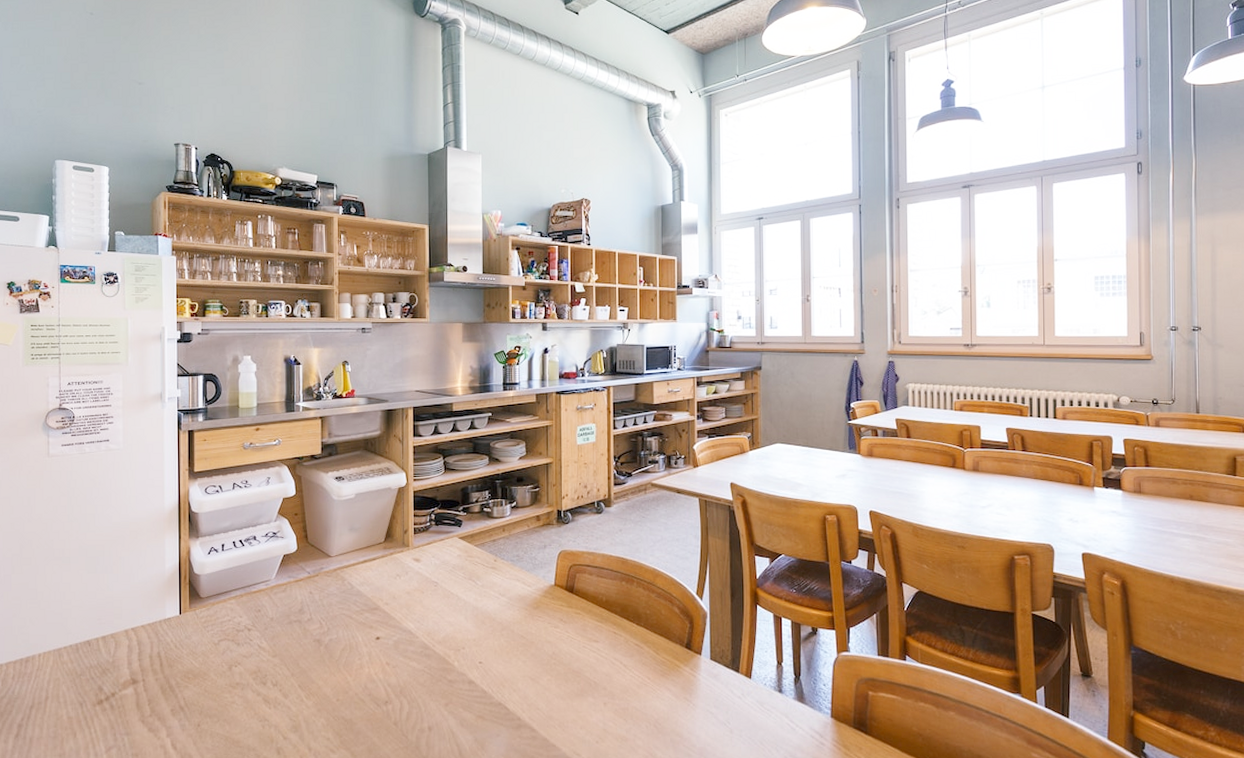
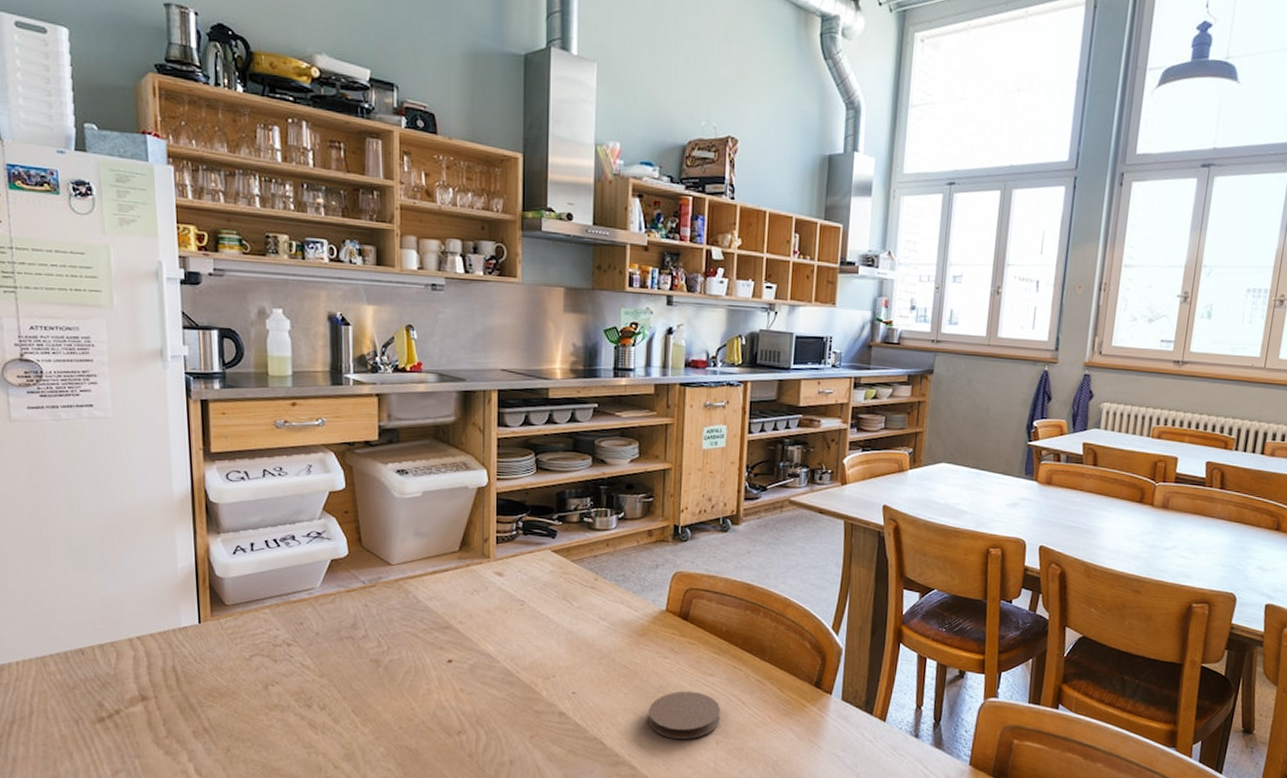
coaster: none [544,657,606,702] -> present [648,691,721,739]

